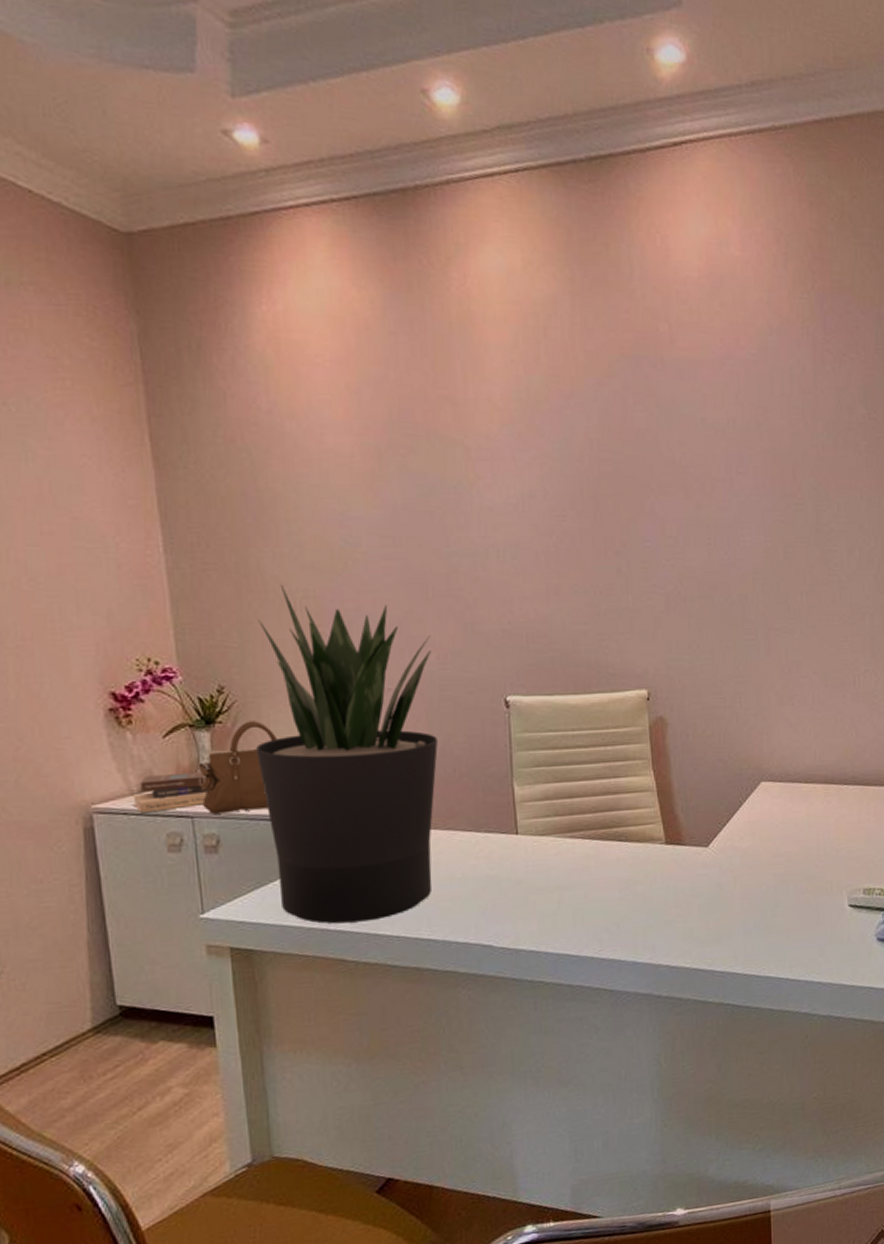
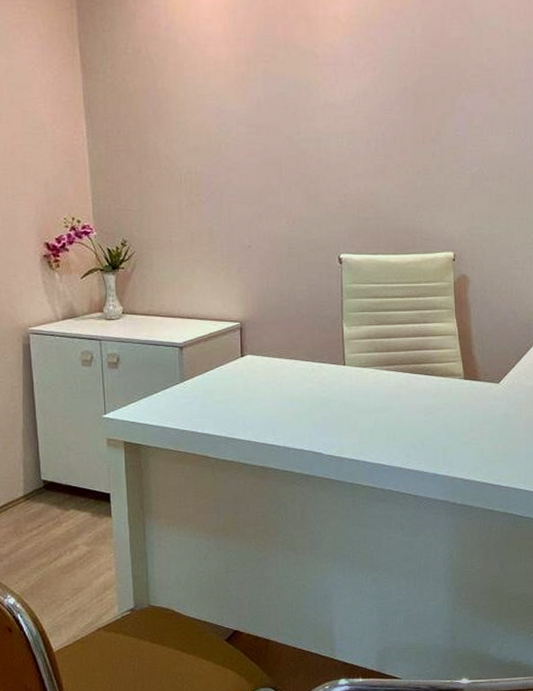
books: present [133,771,207,814] -> none [58,305,112,335]
shoulder bag: present [198,721,278,814] -> none [106,268,165,338]
planter: present [256,584,438,924] -> none [148,162,285,428]

